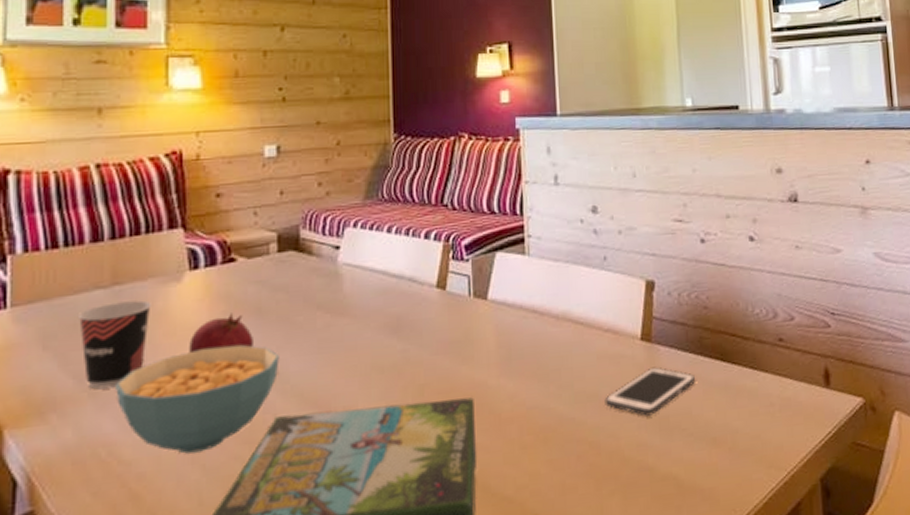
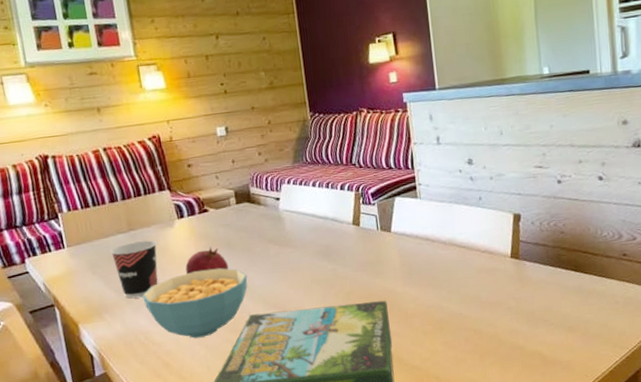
cell phone: present [604,366,695,416] -> none [484,276,555,312]

